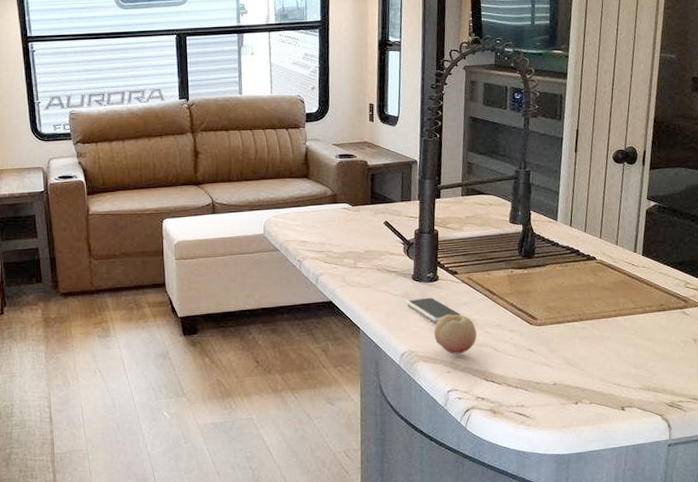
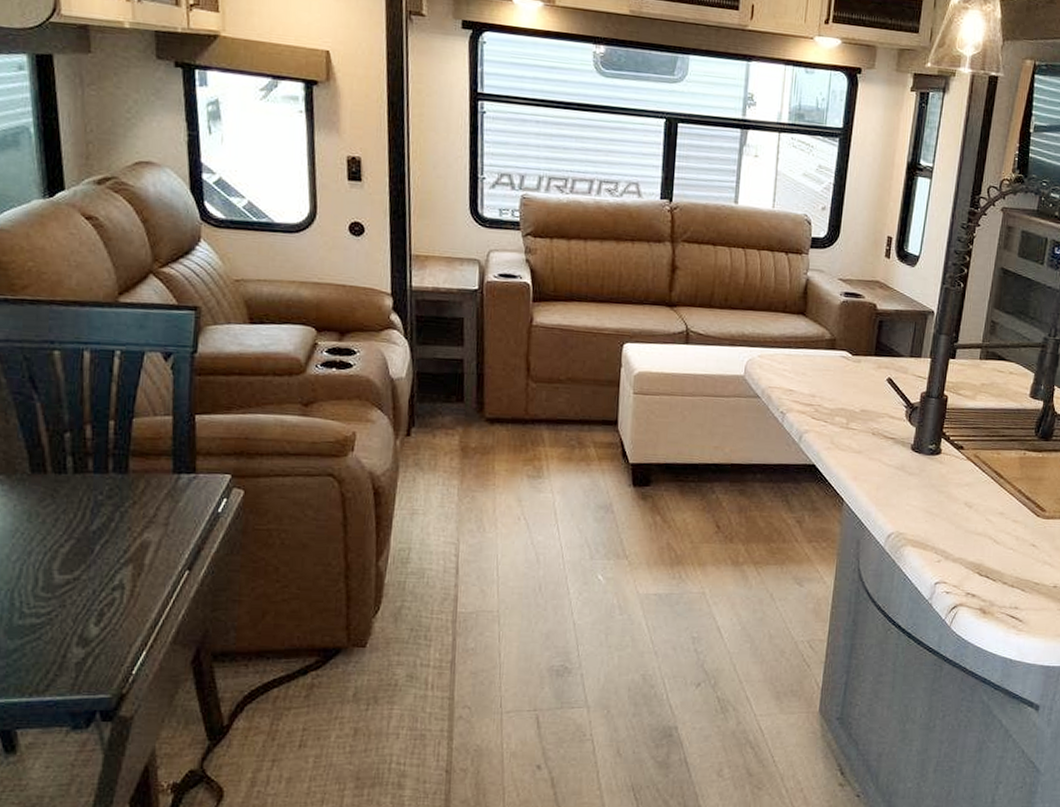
smartphone: present [406,297,463,323] -> none [901,472,964,503]
fruit: present [434,314,477,354] -> none [928,494,977,542]

